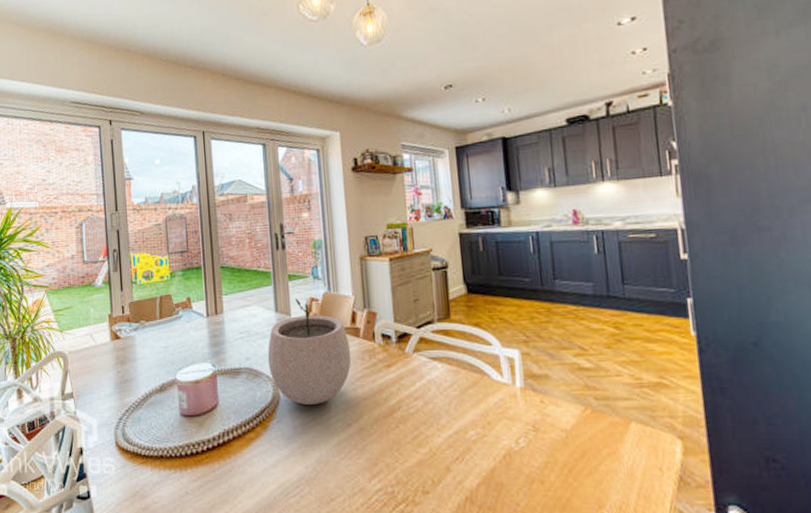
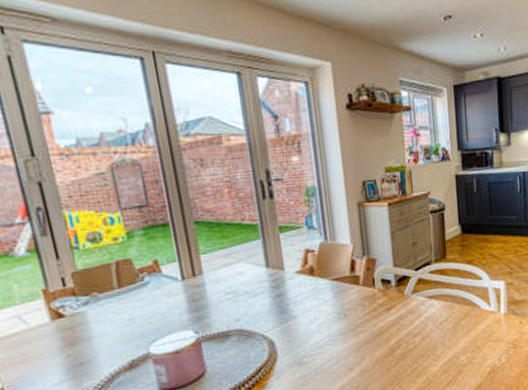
plant pot: present [267,298,352,406] -> none [260,251,352,358]

